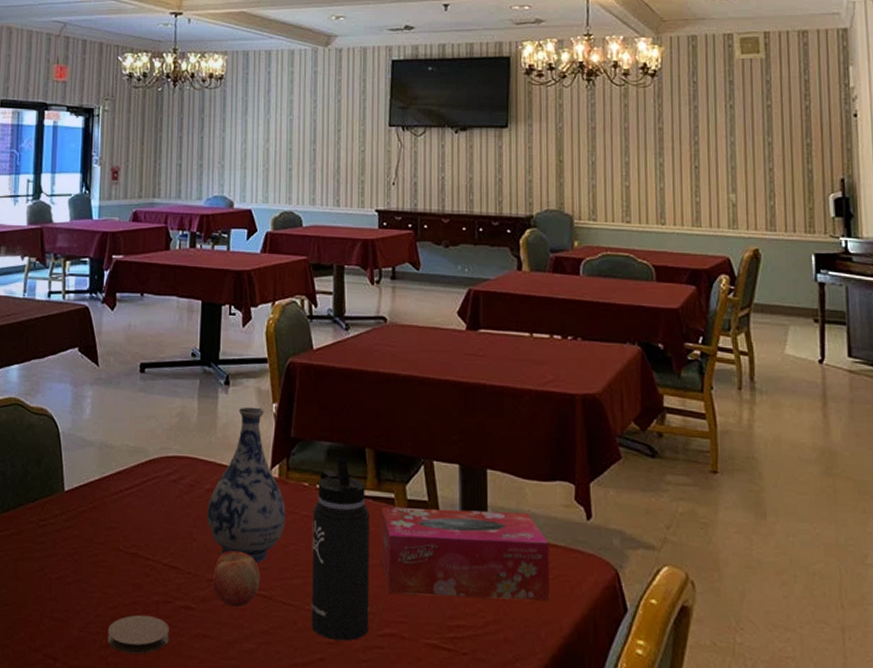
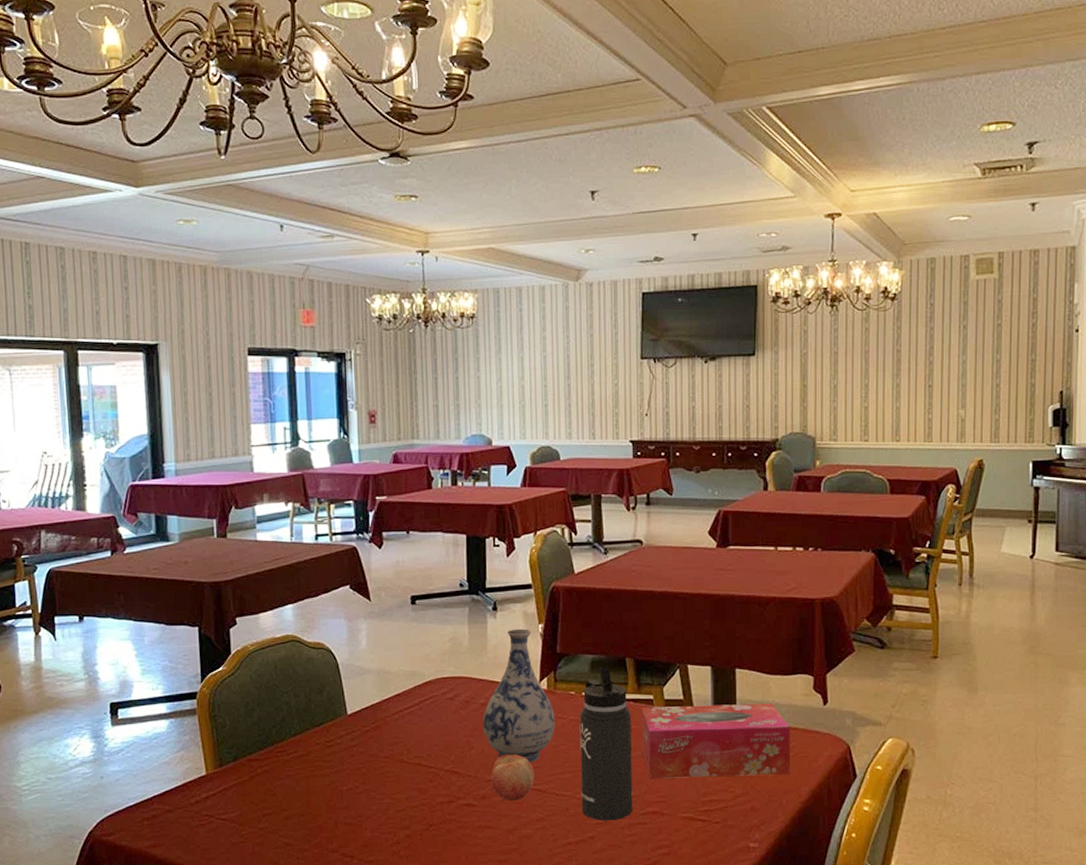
coaster: present [108,614,169,654] -> none [398,814,455,847]

